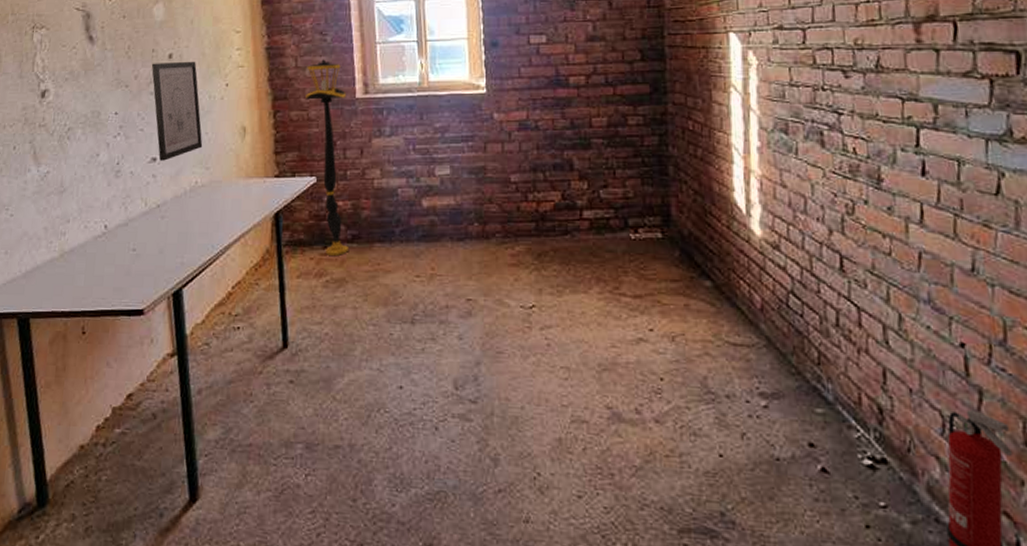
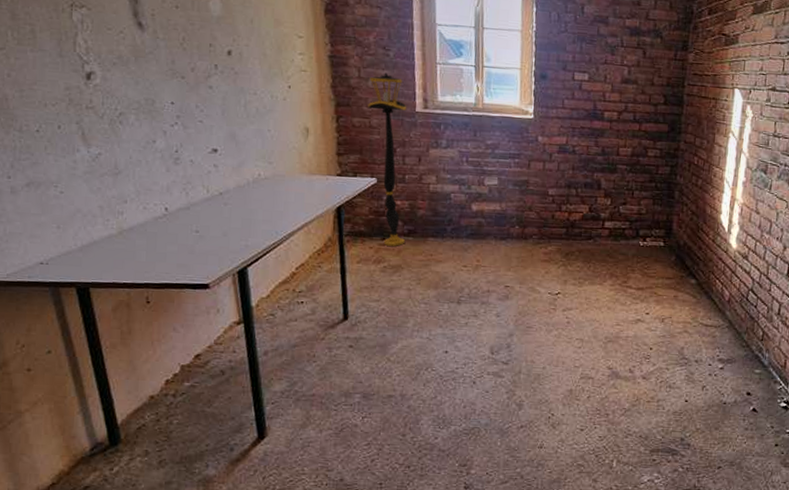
wall art: present [151,61,203,161] -> none [209,57,266,153]

